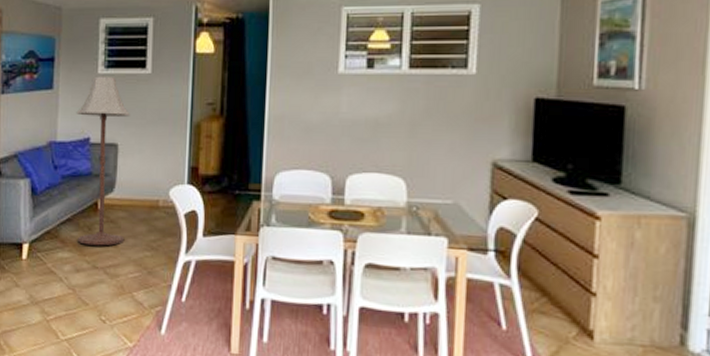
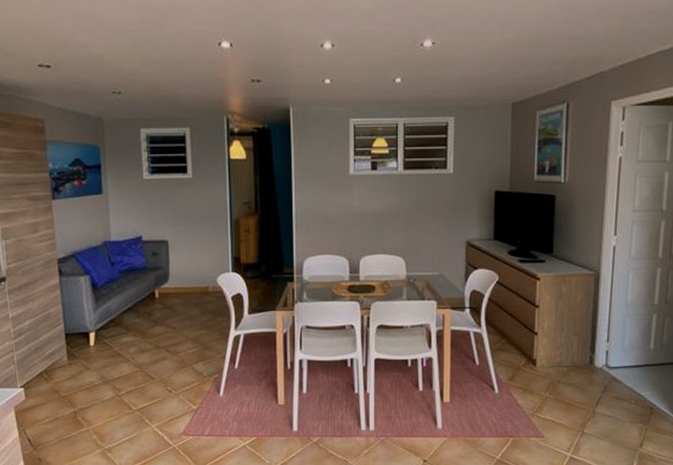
floor lamp: present [76,76,130,246] -> none [127,181,182,329]

